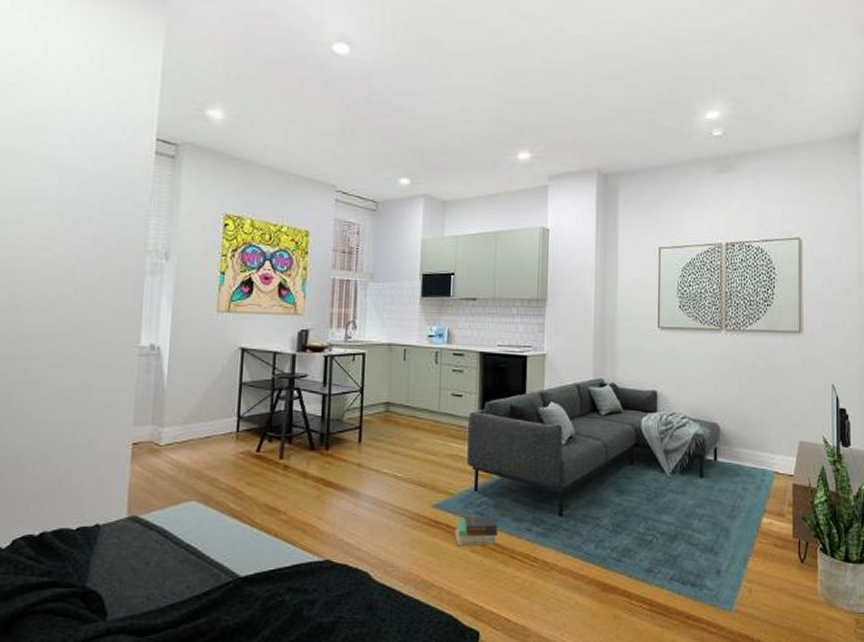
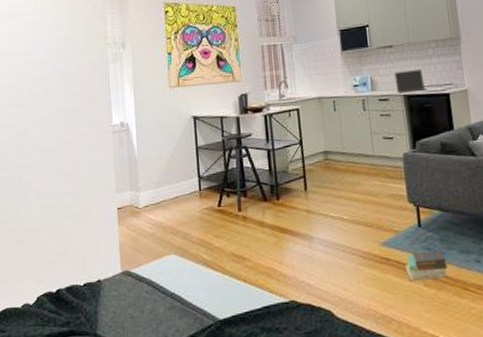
laptop: none [473,327,506,351] -> present [394,70,428,94]

